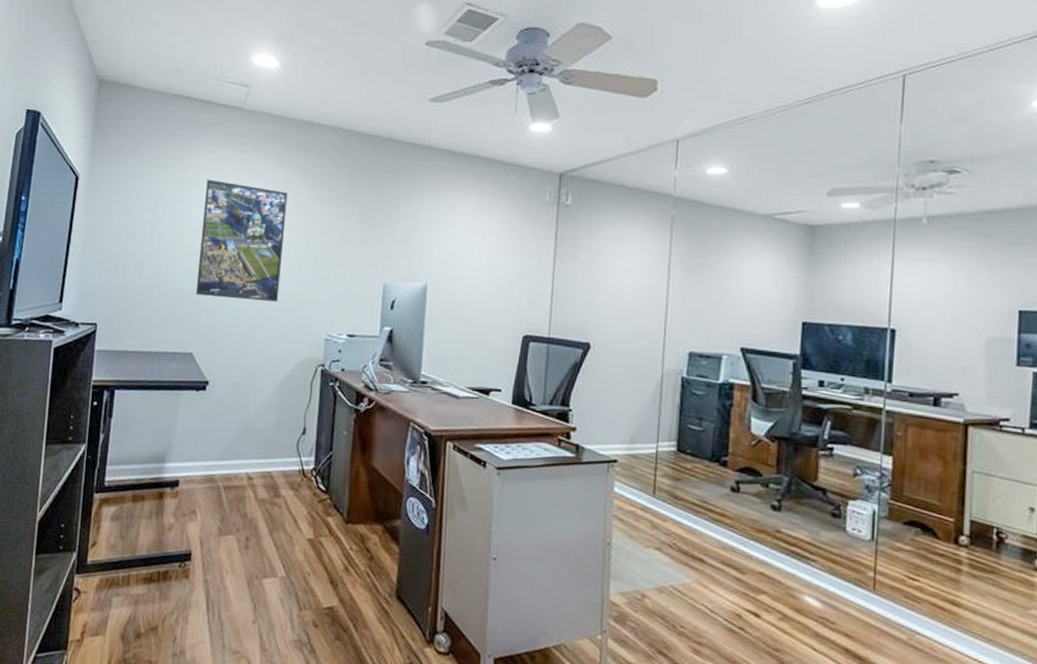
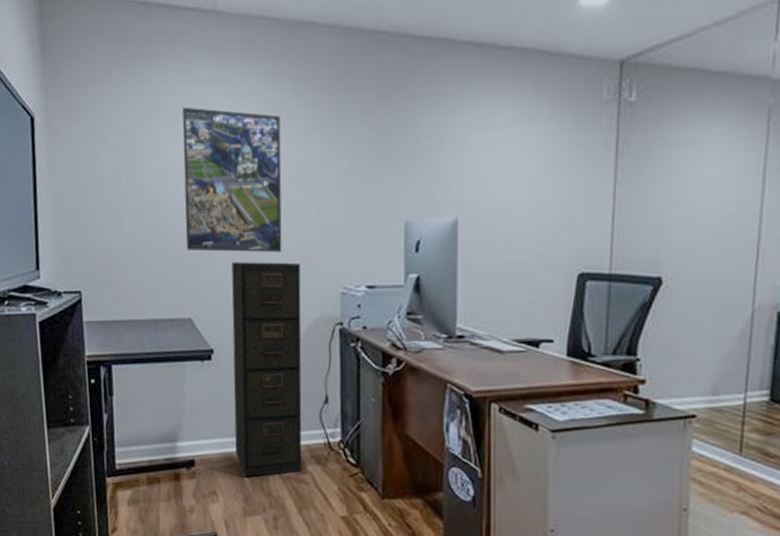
filing cabinet: none [218,307,293,499] -> present [231,262,302,478]

